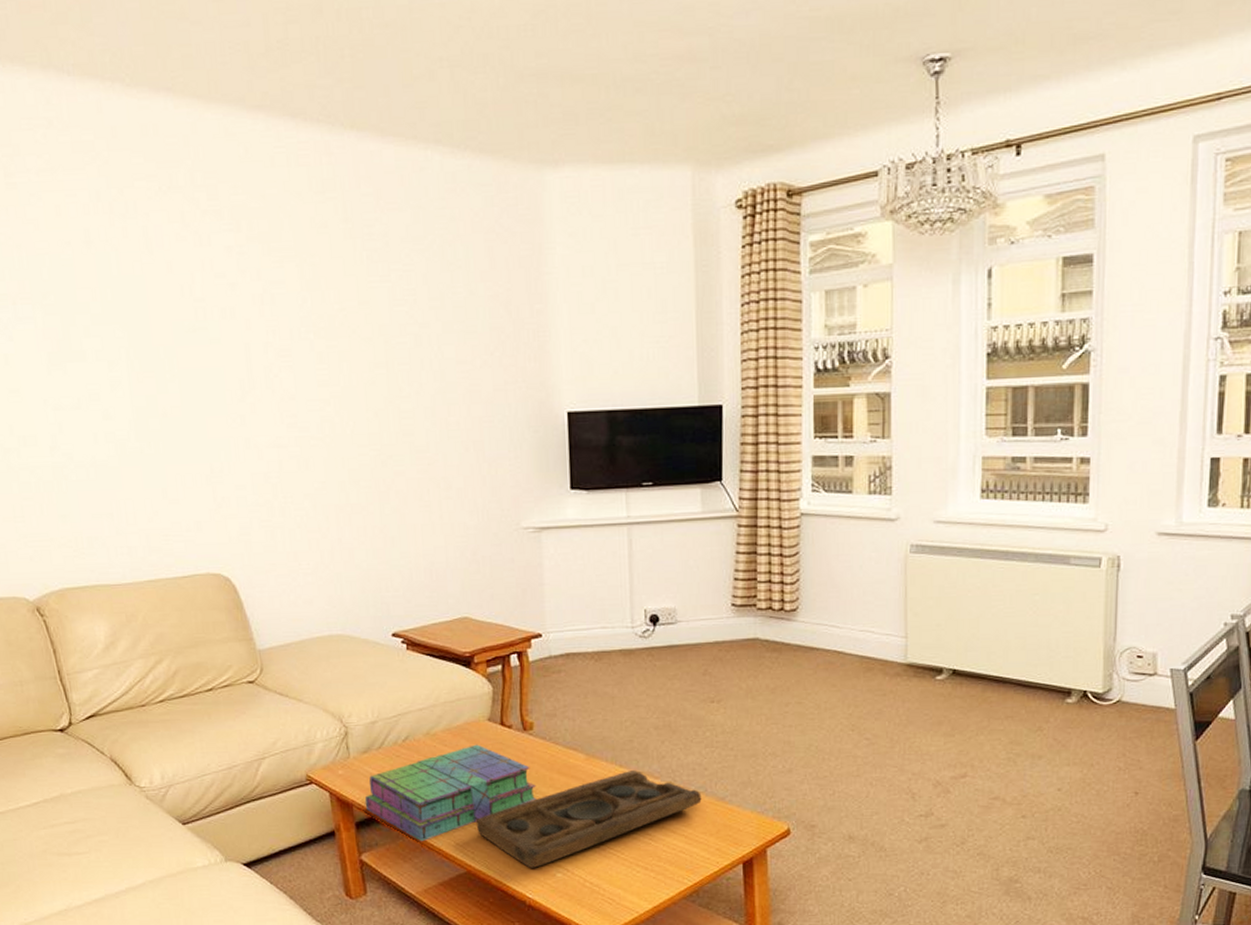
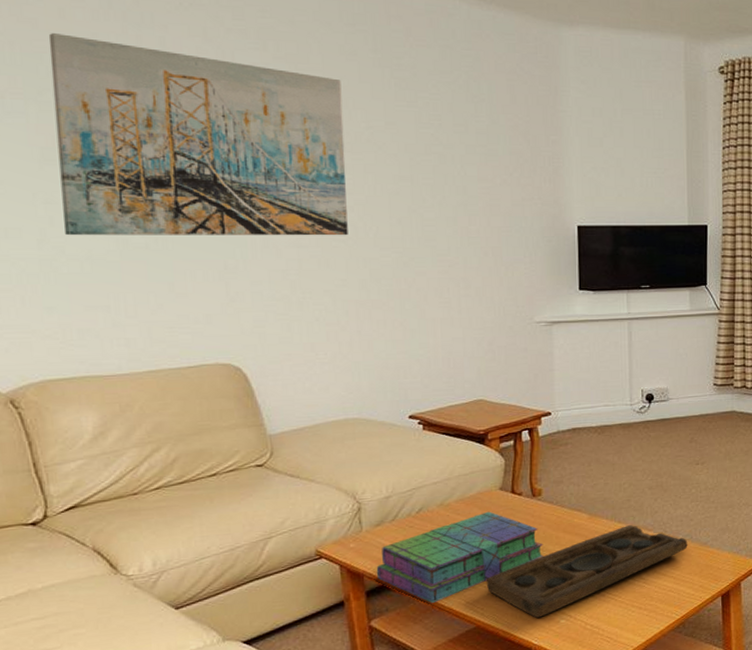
wall art: none [48,232,326,442] -> present [48,33,348,236]

